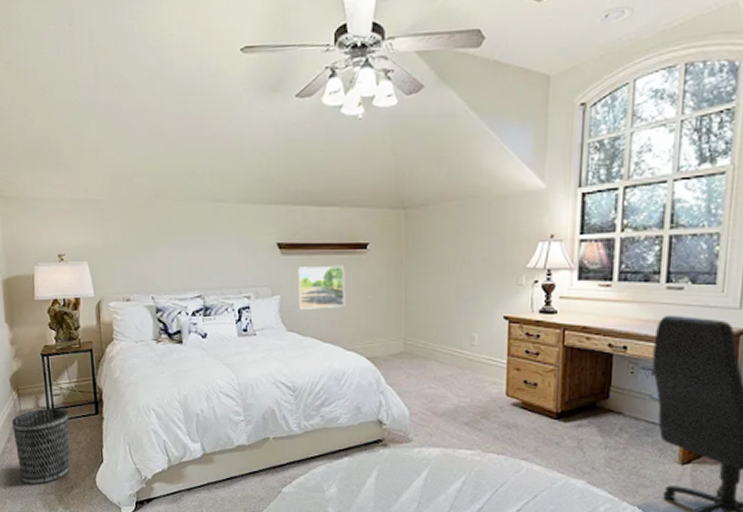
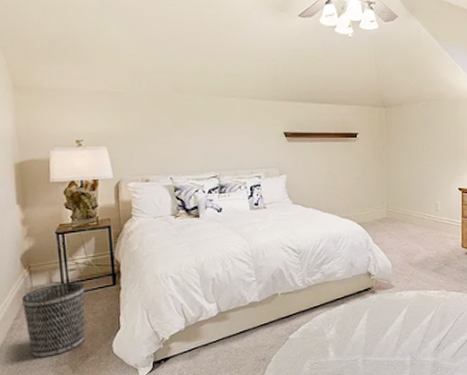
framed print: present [298,265,345,309] -> none [301,150,340,186]

